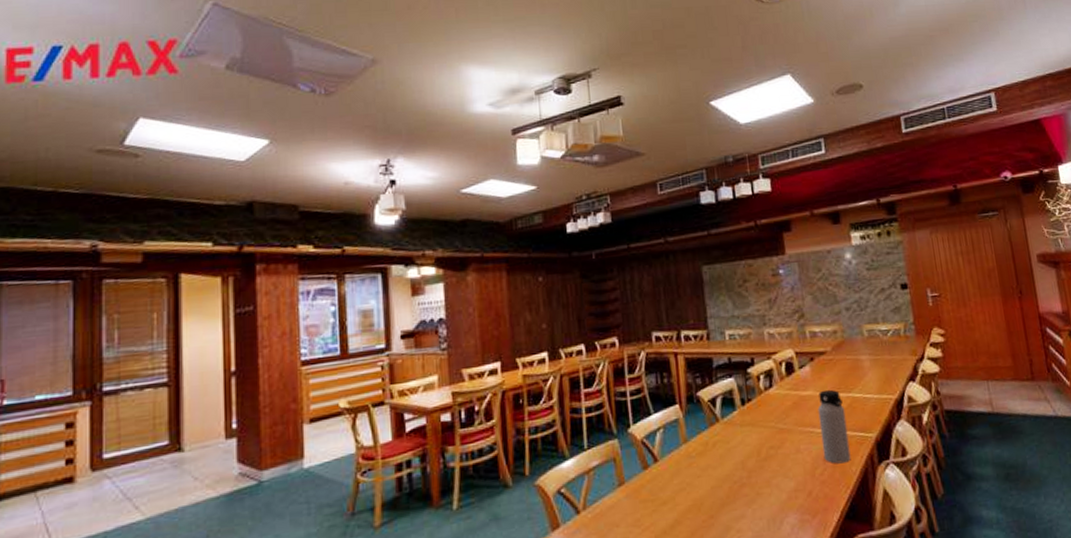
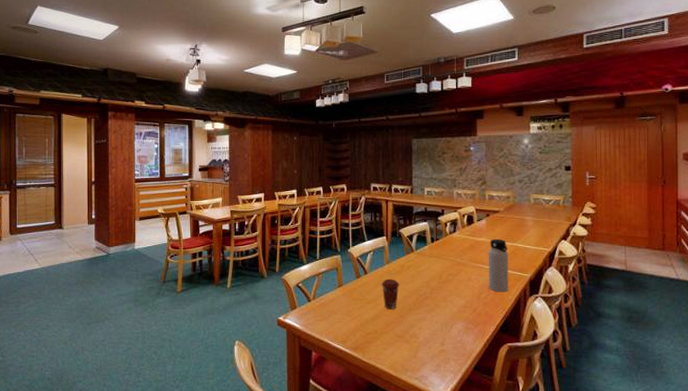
coffee cup: none [679,464,705,509] -> present [381,279,400,309]

